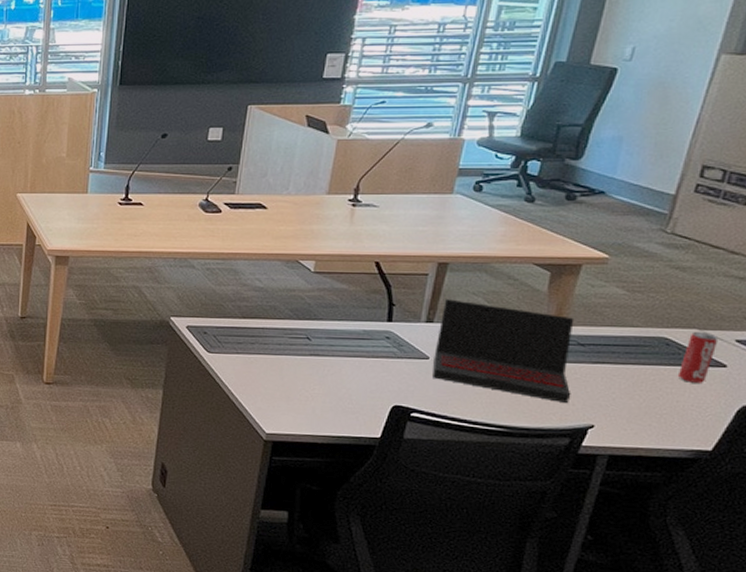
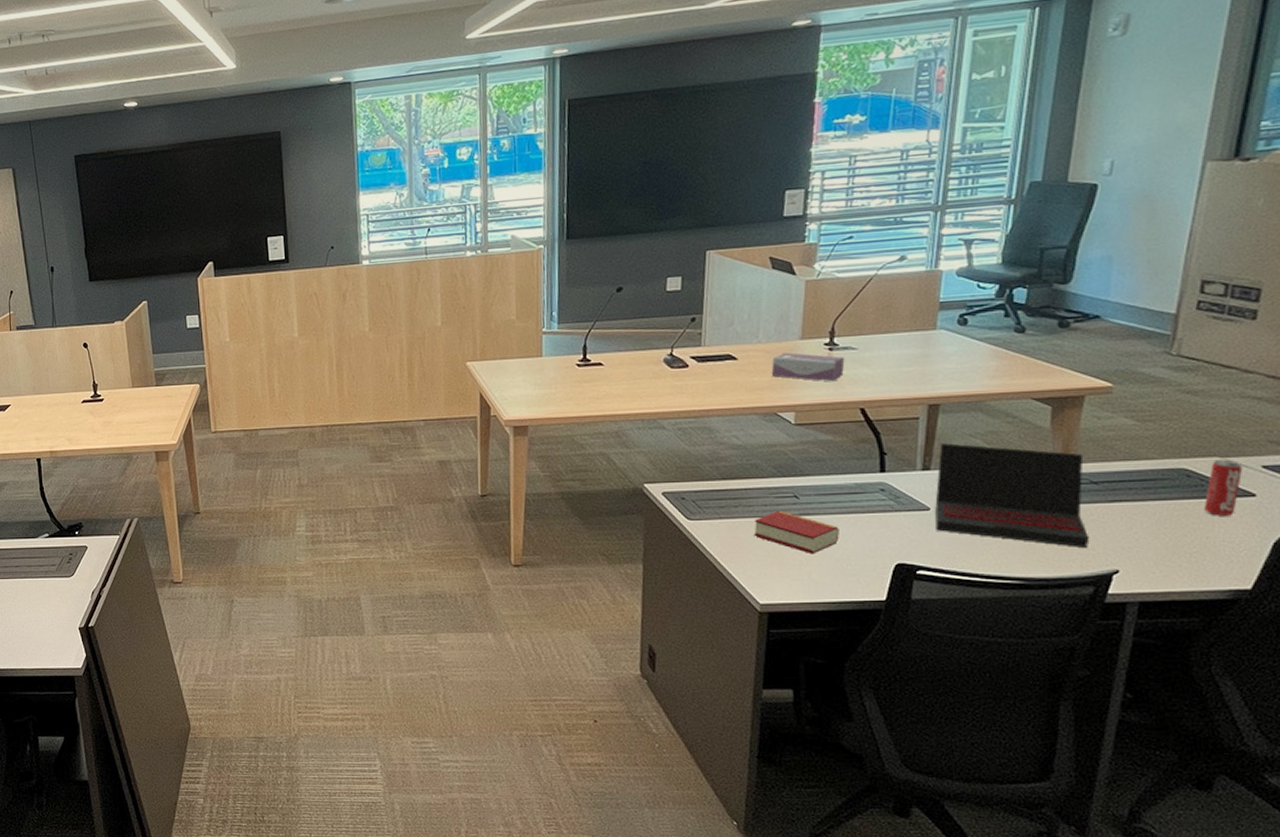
book: none [266,349,345,392] -> present [754,510,839,555]
tissue box: none [297,206,366,236] -> present [771,352,845,382]

